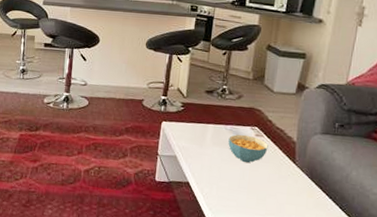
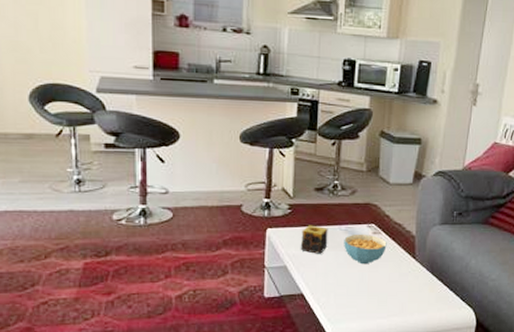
candle: none [189,122,215,149] -> present [300,225,328,254]

